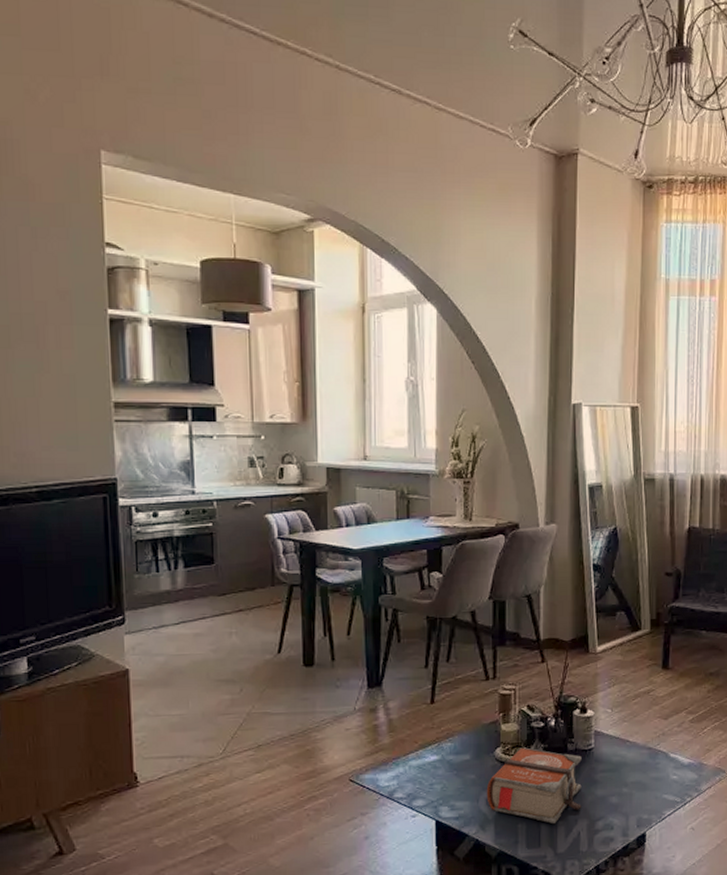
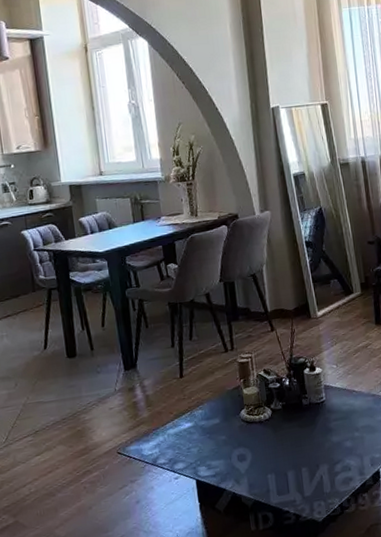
bible: present [486,747,582,824] -> none [236,406,321,471]

